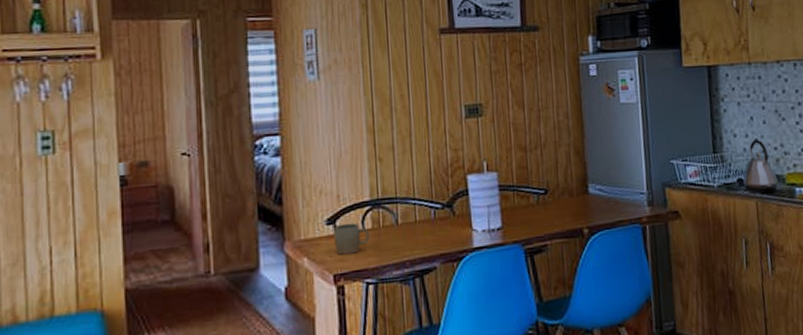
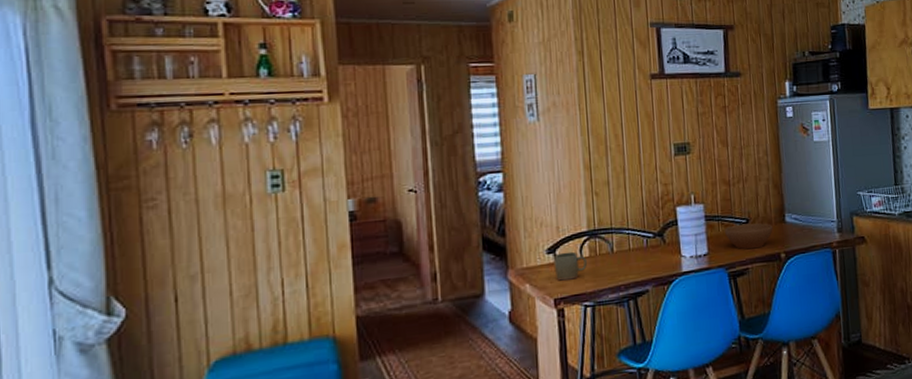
bowl: none [519,194,575,224] -> present [724,223,773,250]

